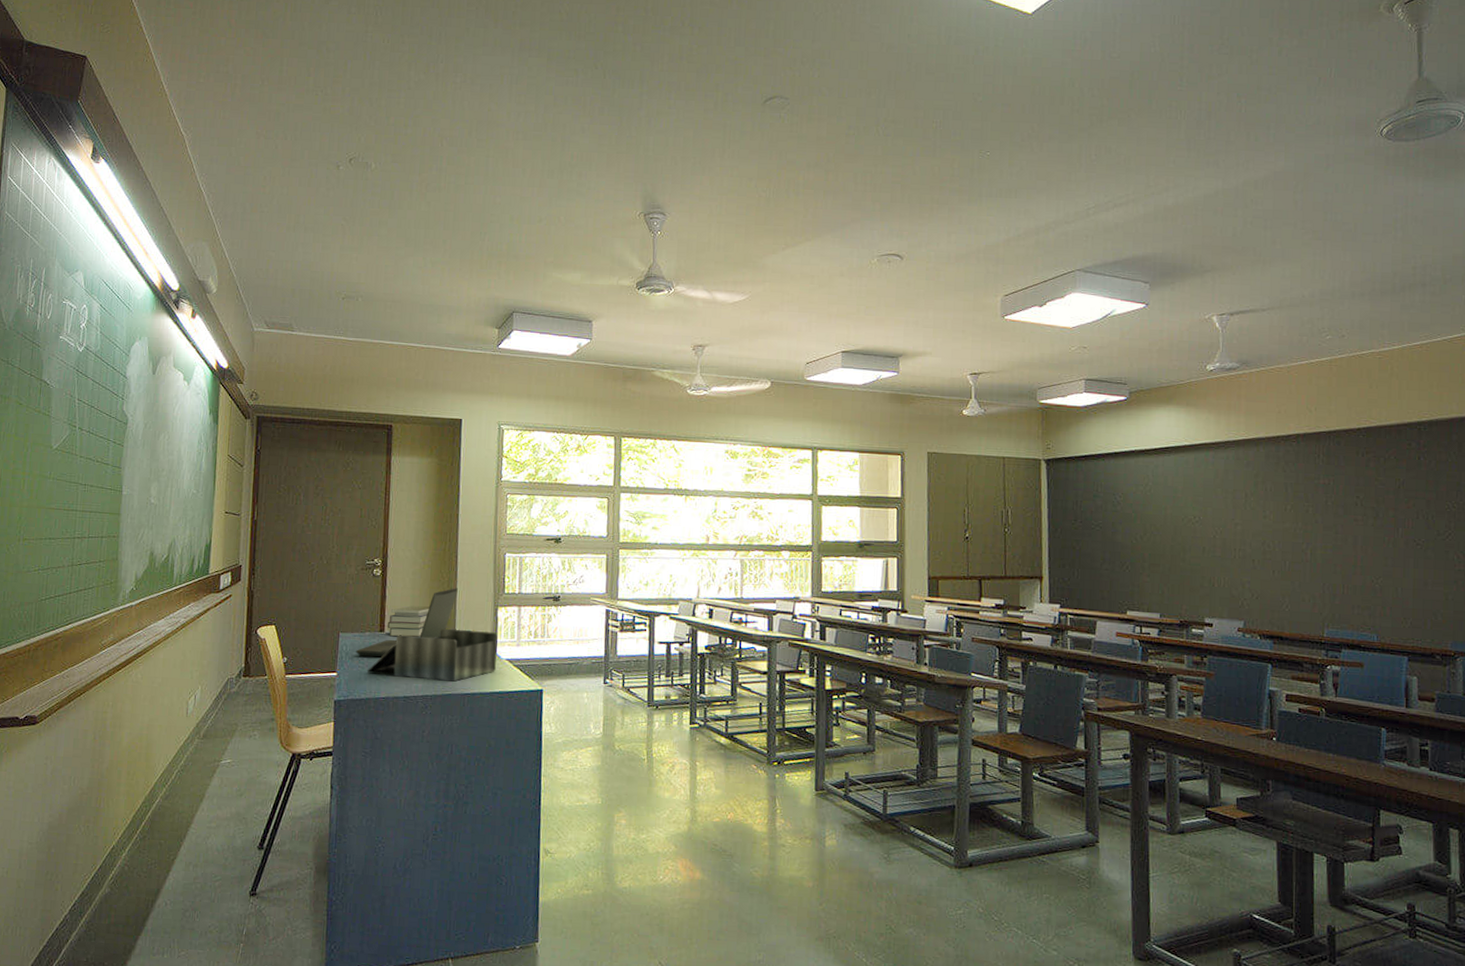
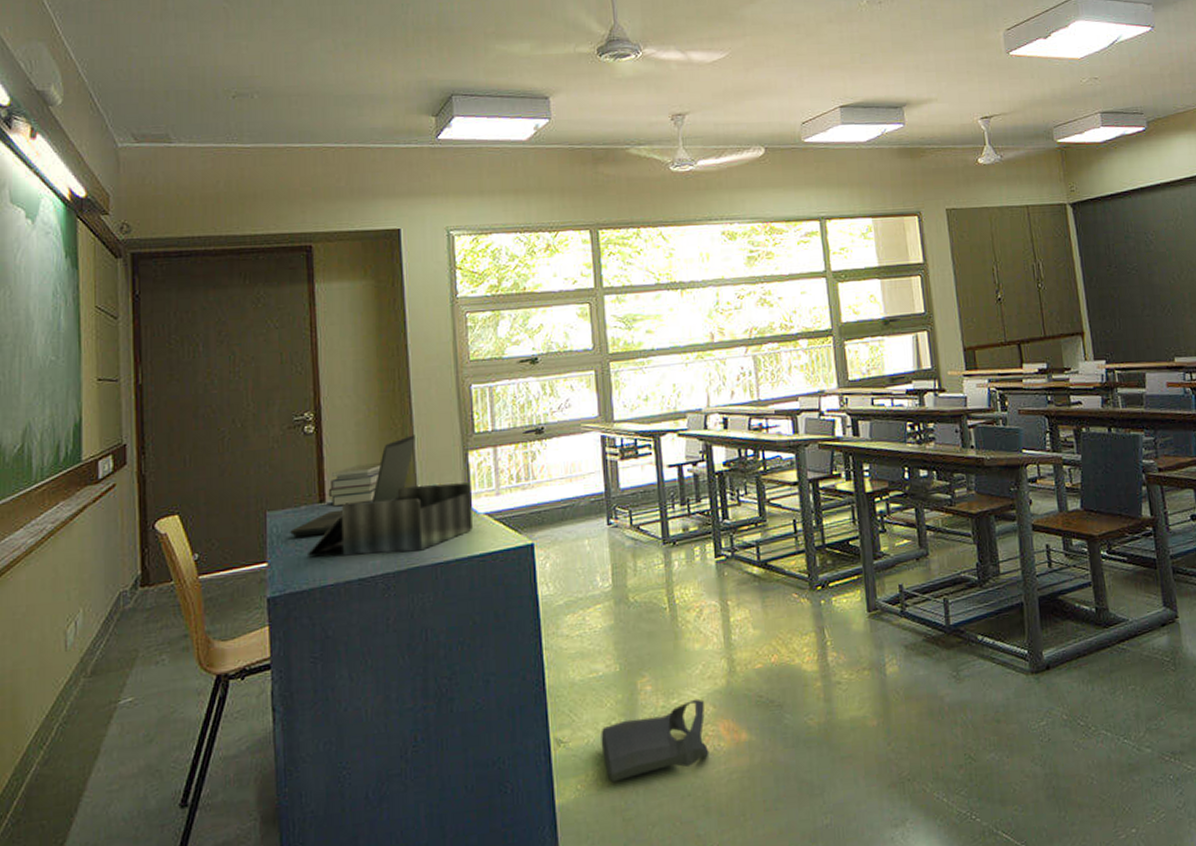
bag: none [580,837,669,893] -> present [601,698,709,783]

